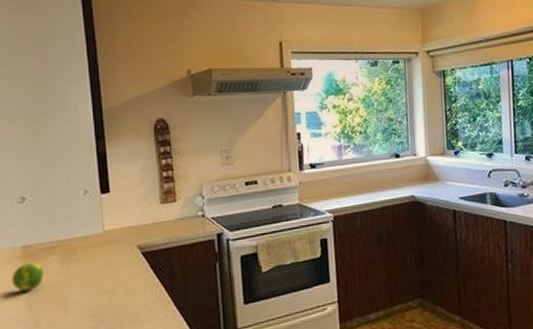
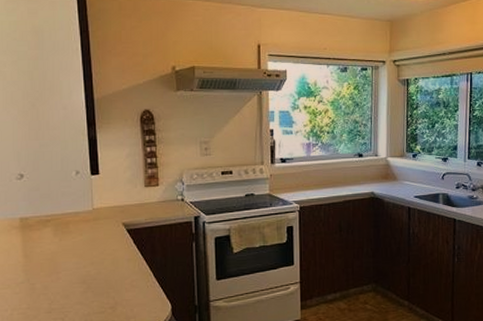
fruit: present [11,263,45,292] -> none [10,233,40,258]

